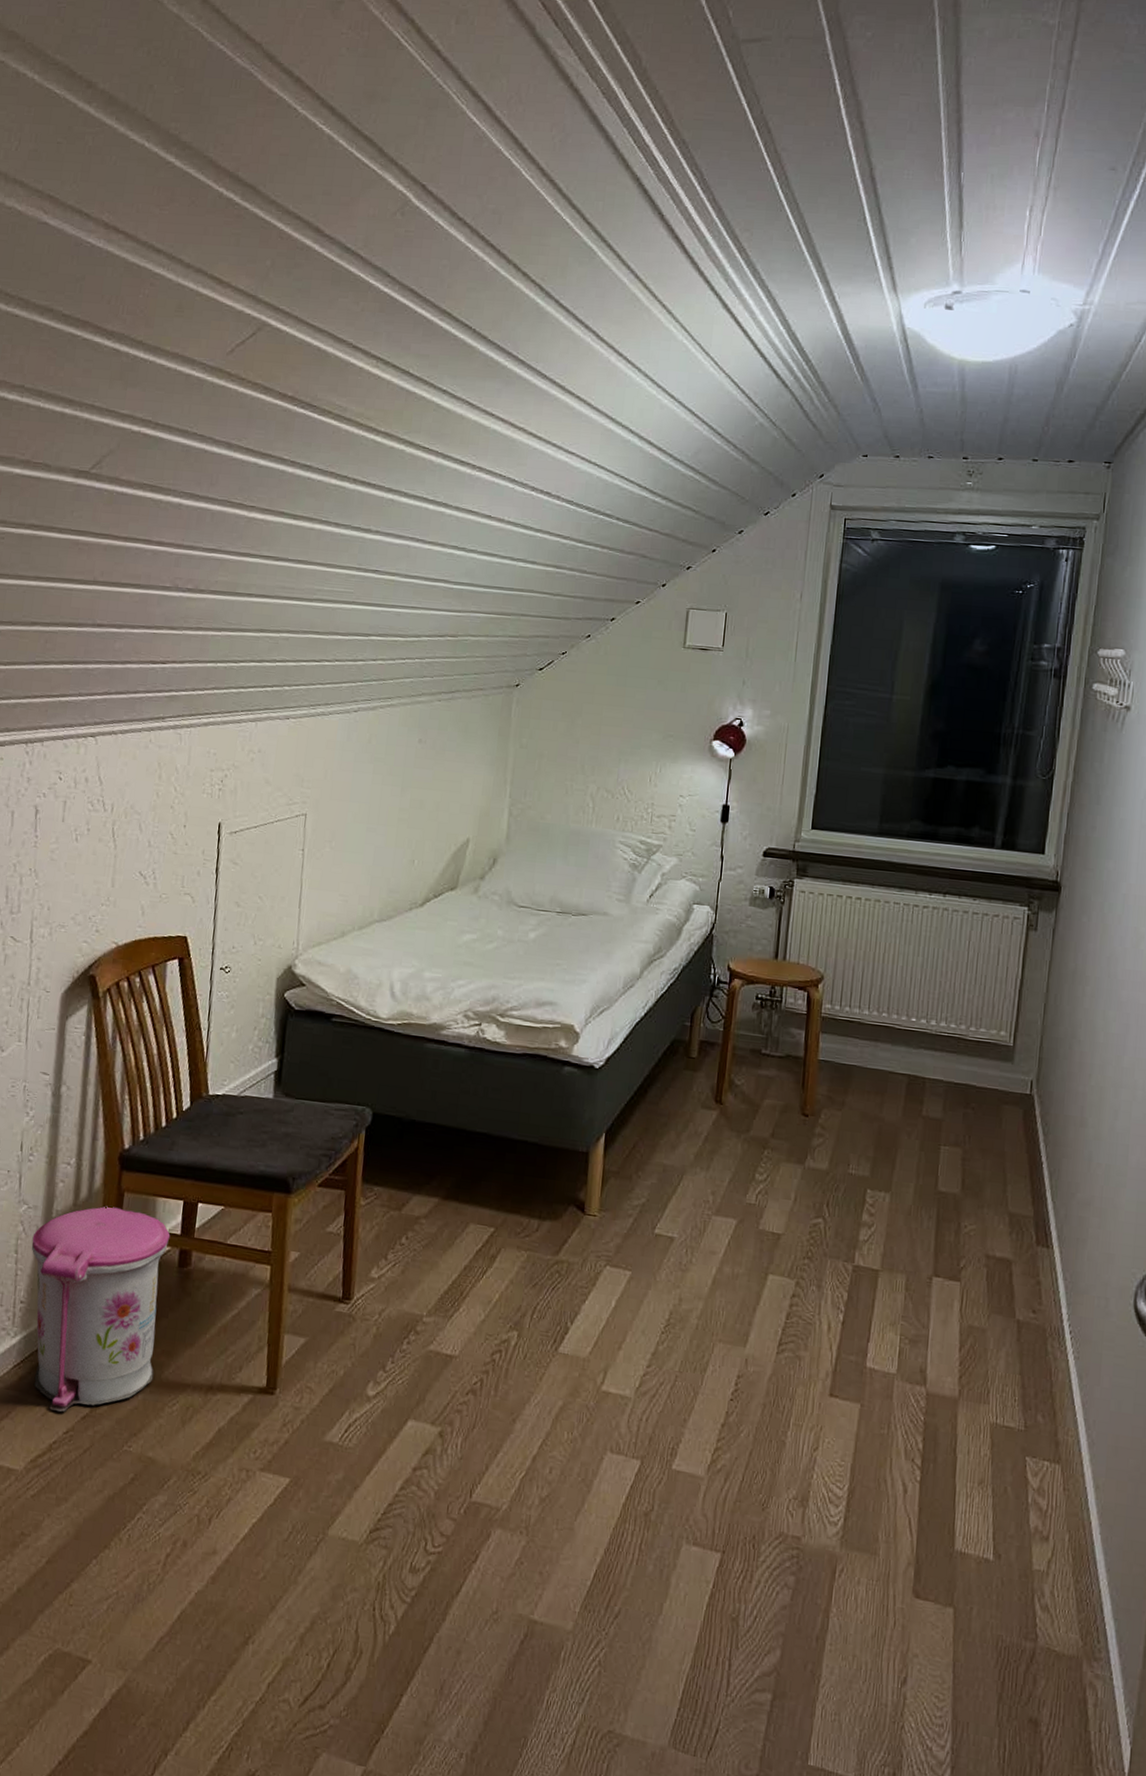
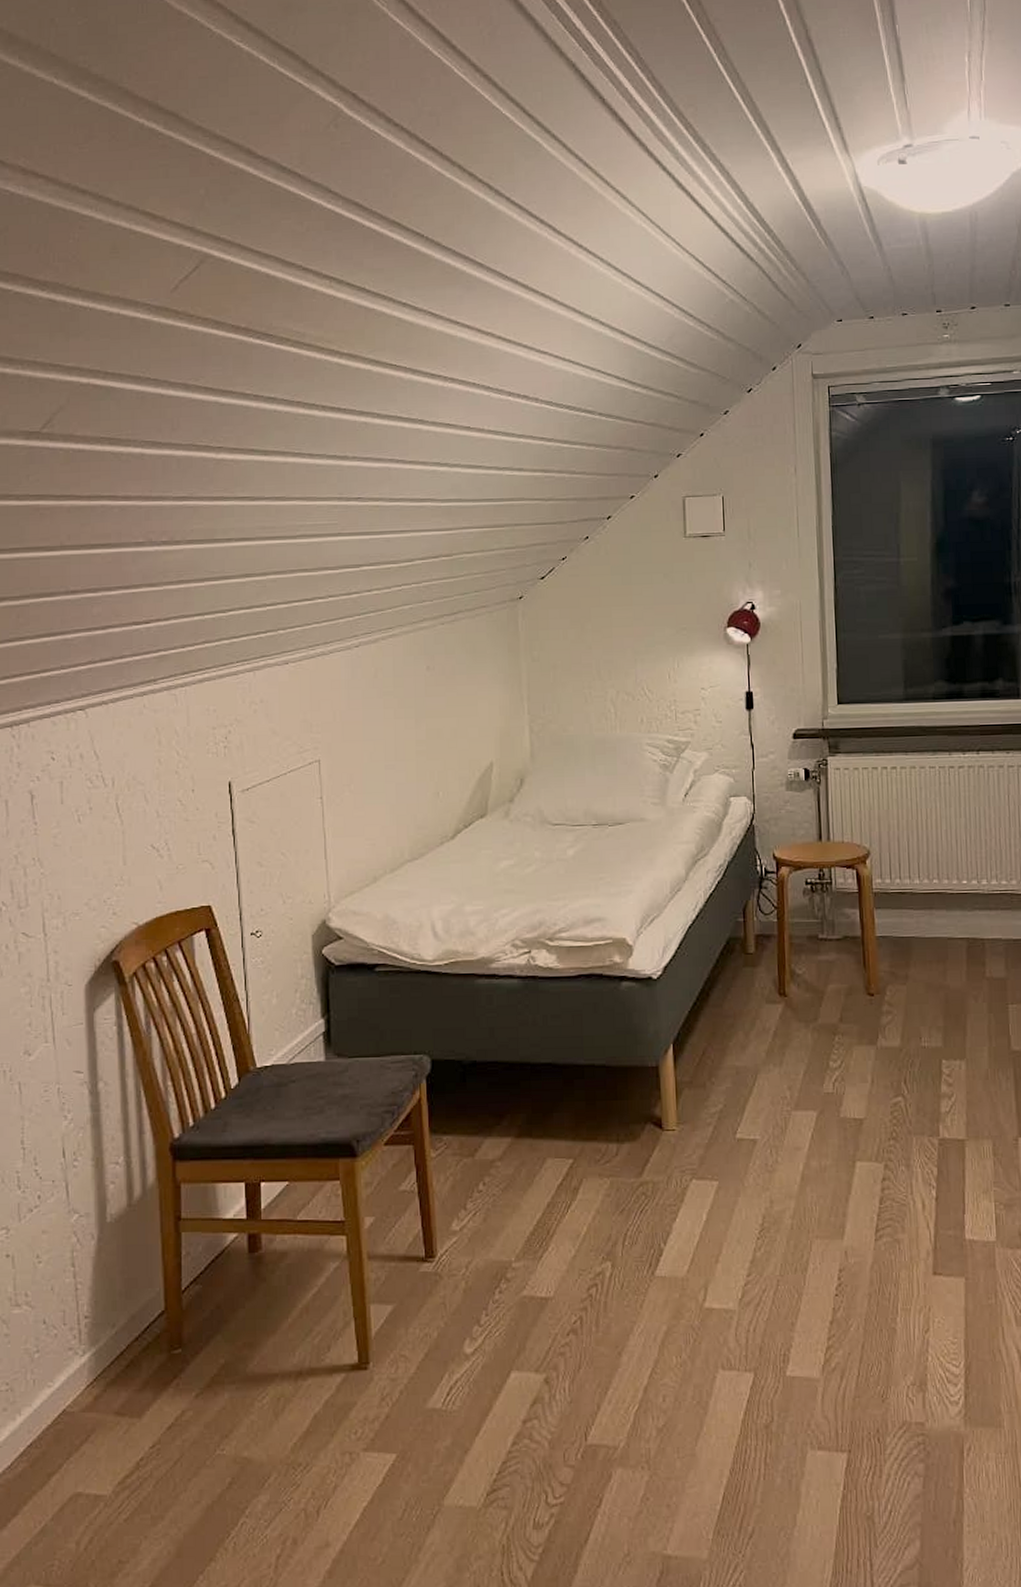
trash can: present [31,1206,171,1412] -> none [88,1201,238,1426]

